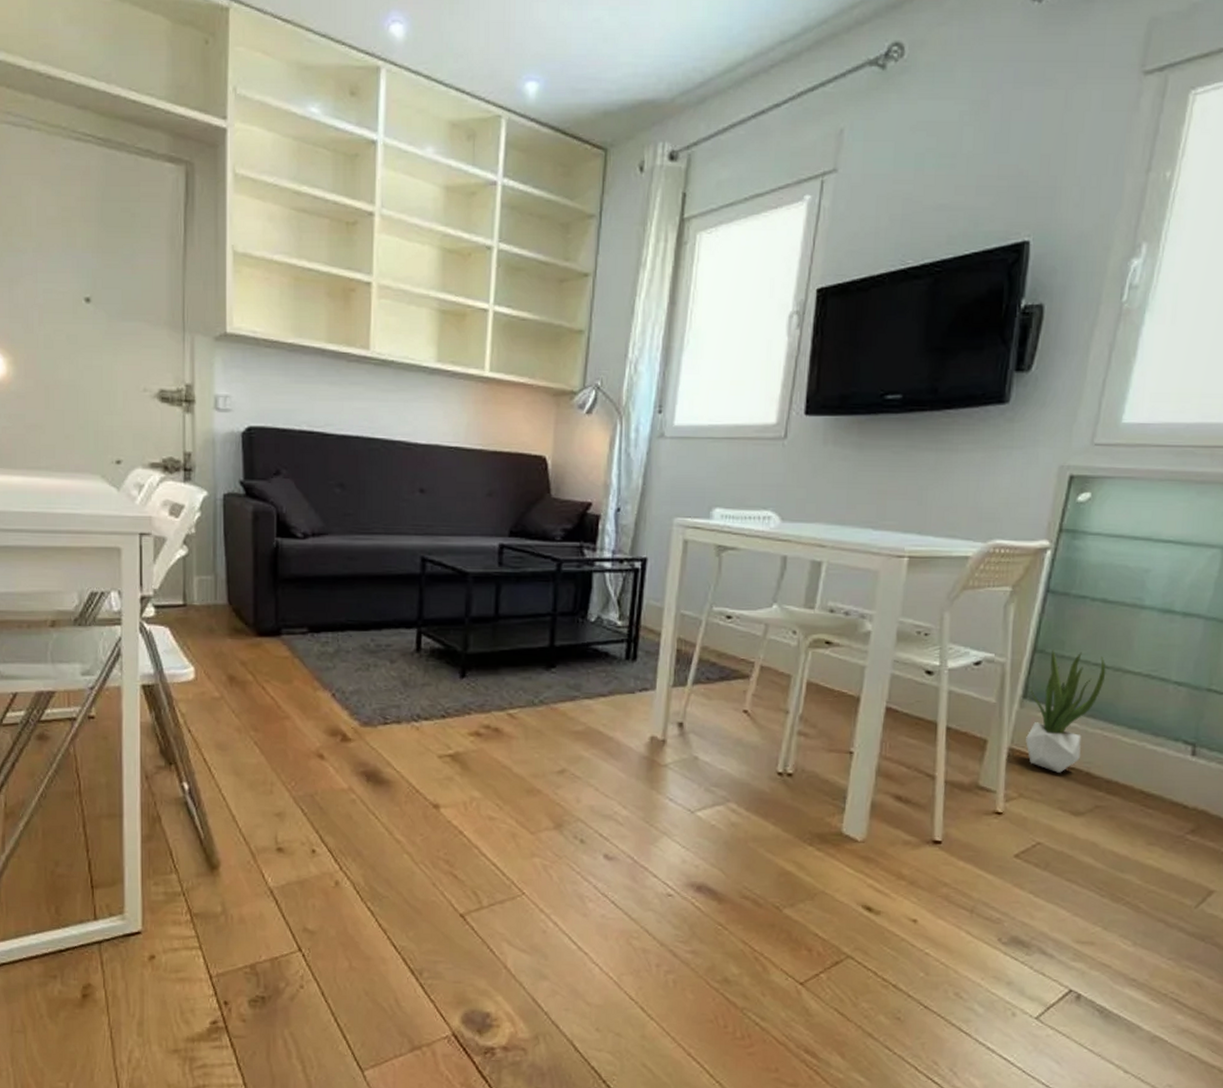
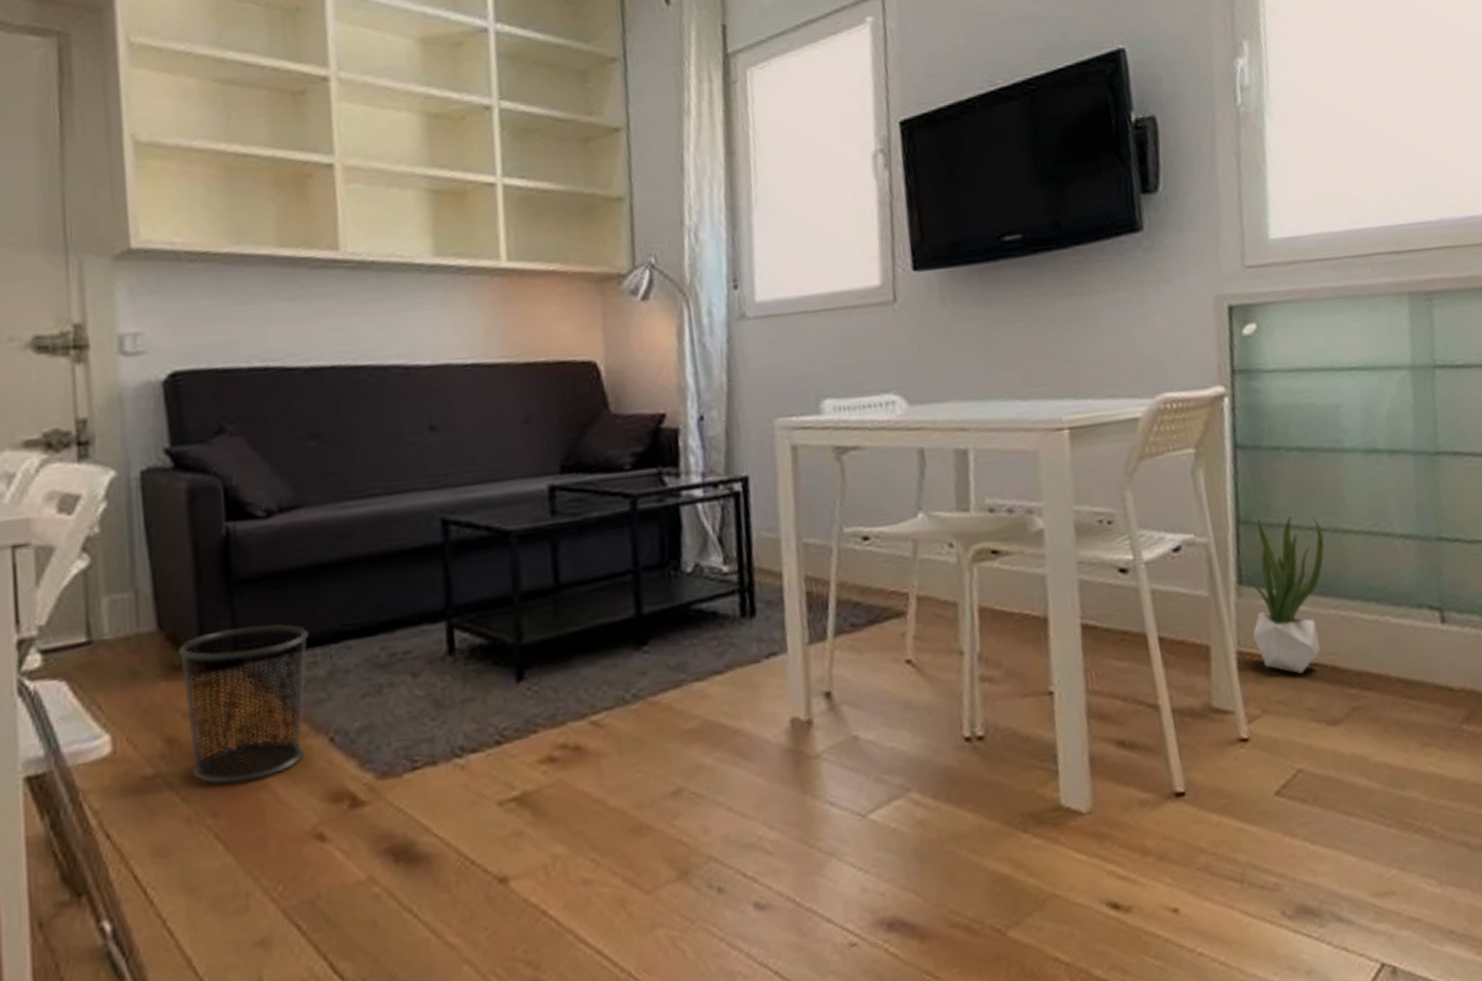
waste bin: none [239,610,325,713] -> present [177,624,310,784]

